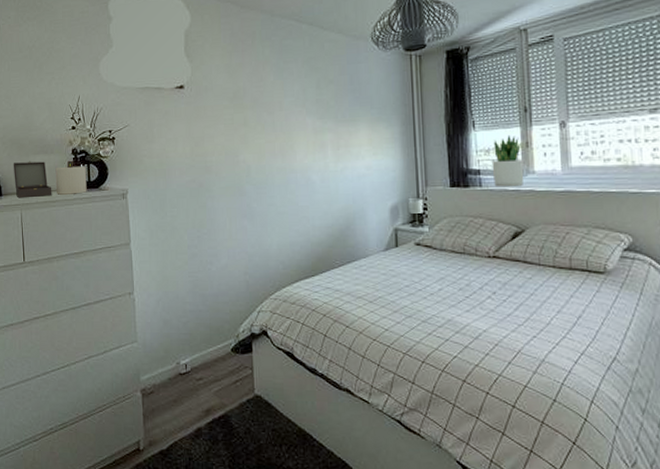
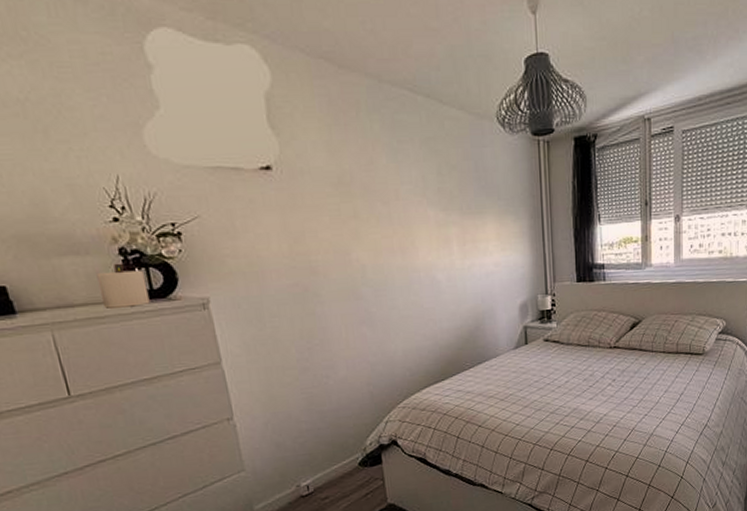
jewelry box: present [13,161,52,198] -> none [25,265,98,316]
planter: present [491,134,524,187] -> none [615,228,643,281]

